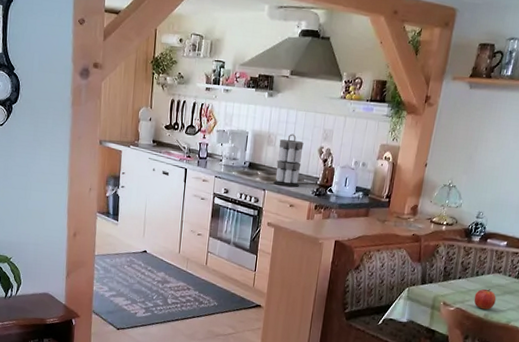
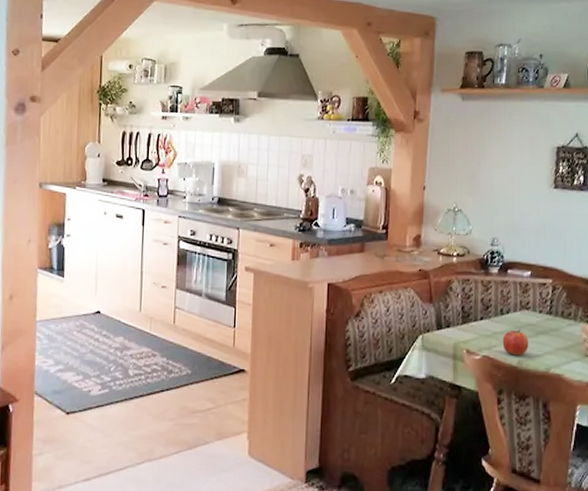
spice rack: present [273,133,304,188] -> none [248,162,280,224]

